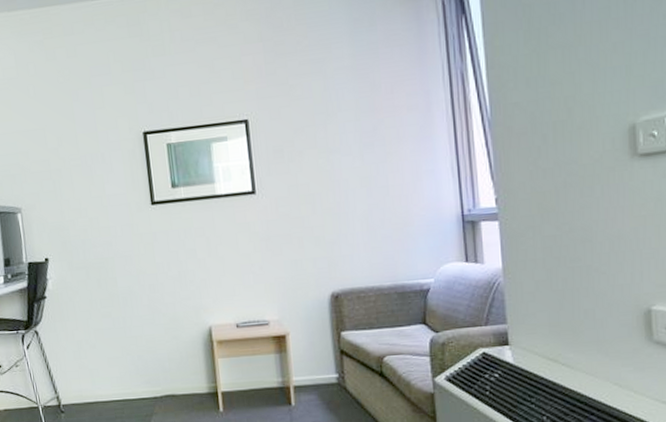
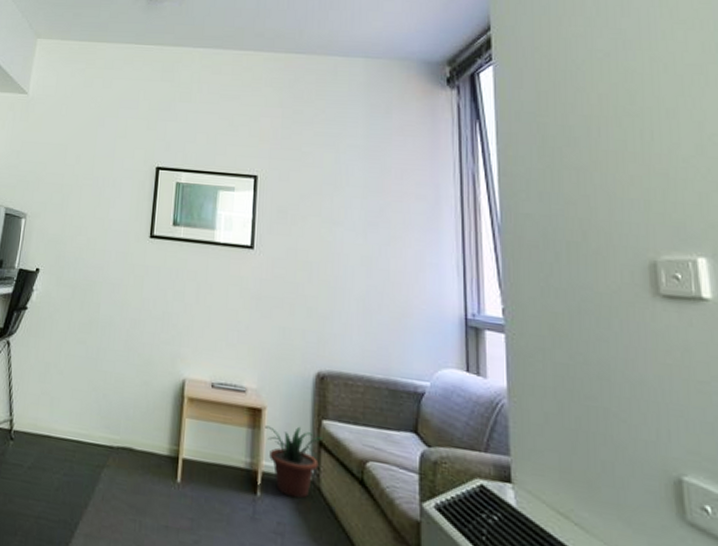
potted plant: none [291,342,344,400] -> present [265,425,324,499]

